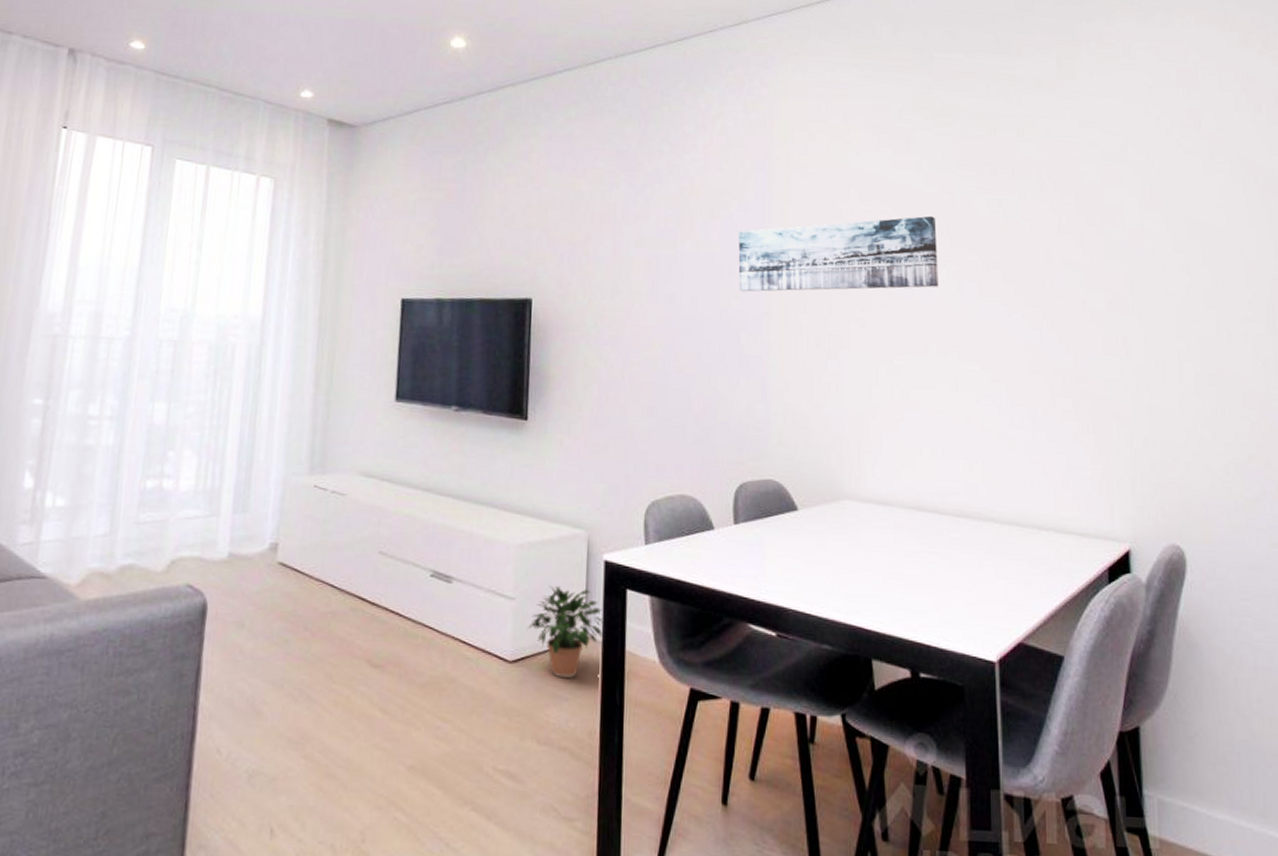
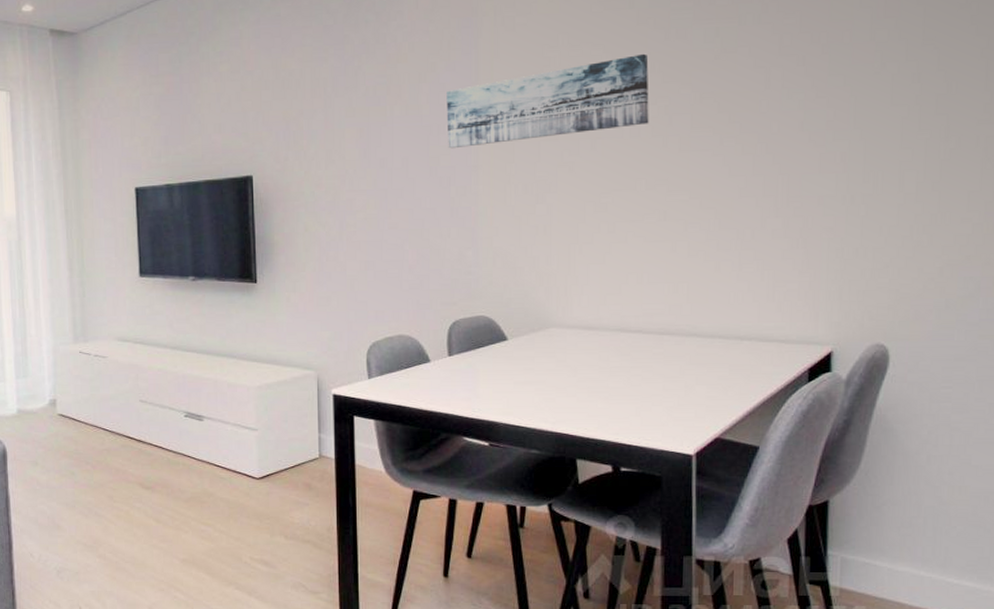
potted plant: present [527,586,604,679] -> none [270,418,336,489]

